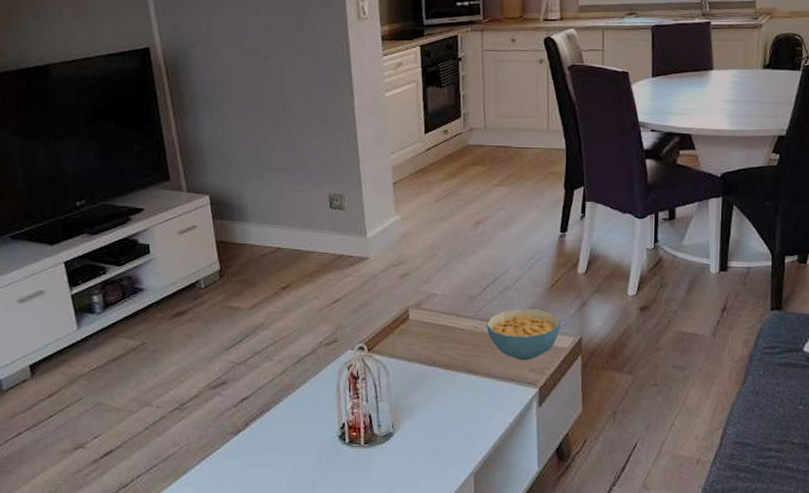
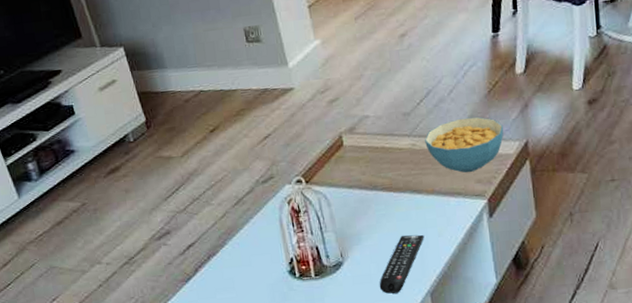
remote control: none [425,413,475,470] -> present [379,234,424,294]

